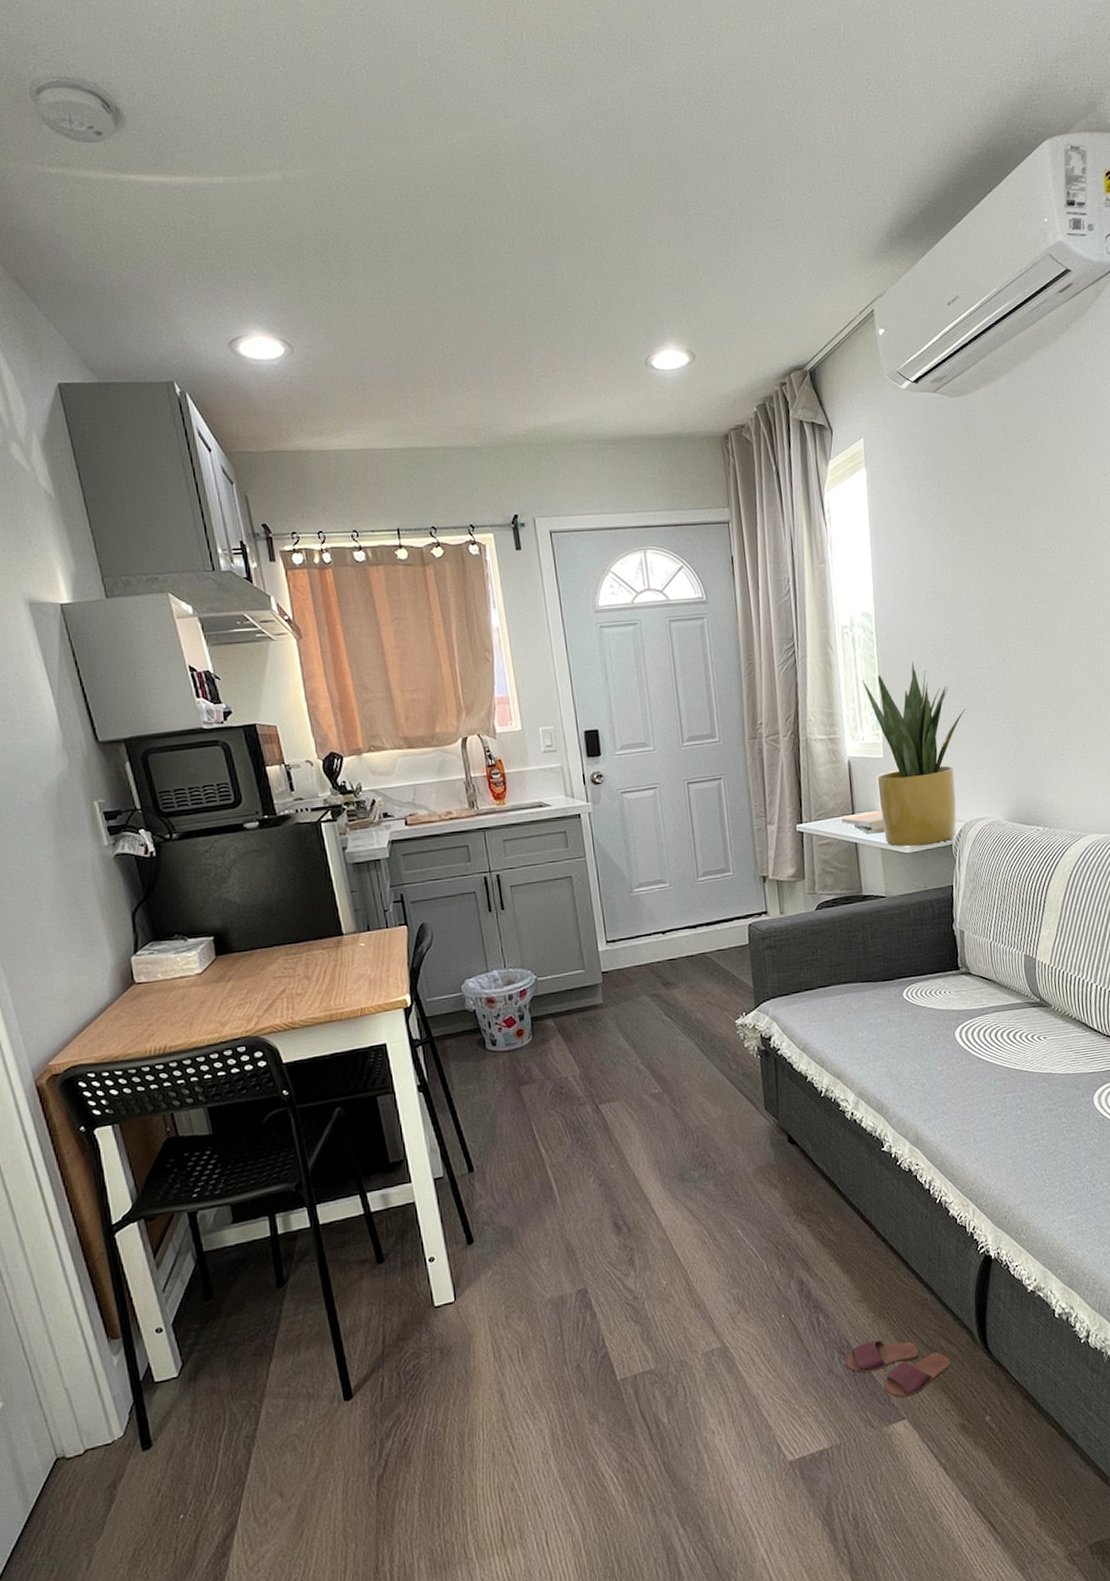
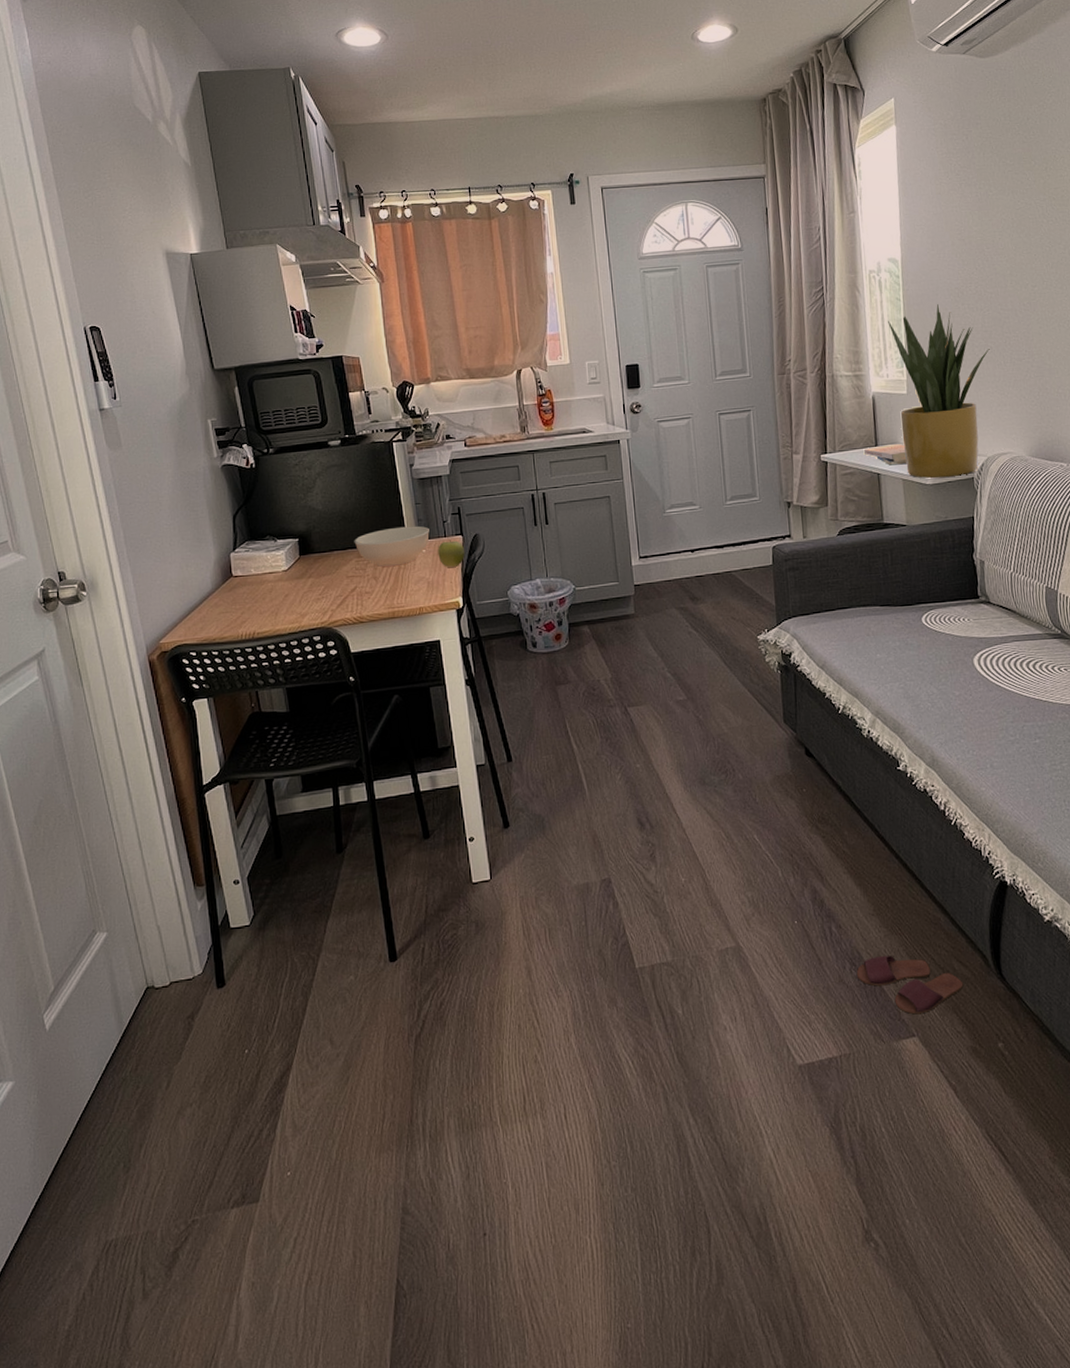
bowl: none [280,916,369,965] -> present [354,525,430,568]
fruit: none [379,931,411,962] -> present [438,539,465,567]

